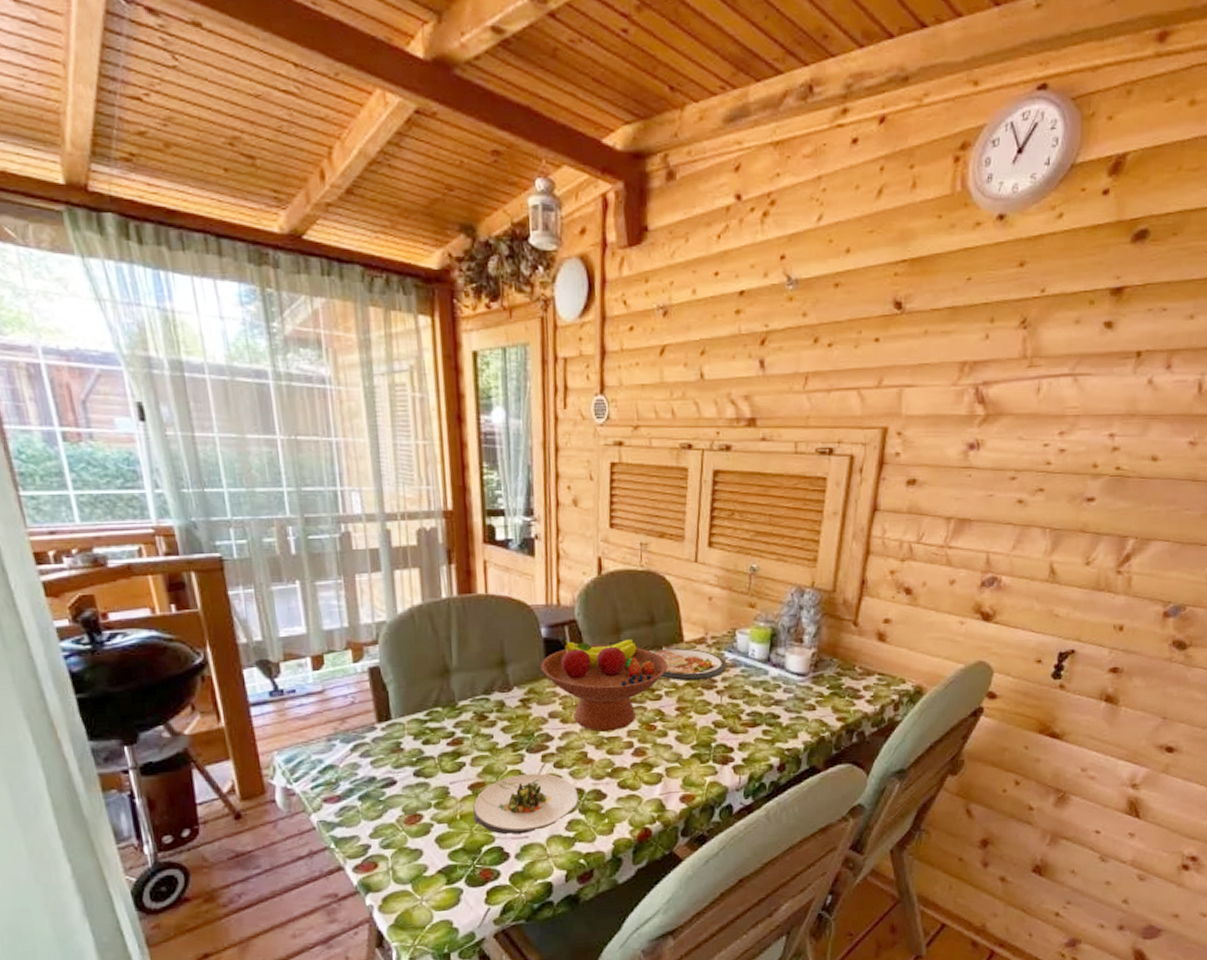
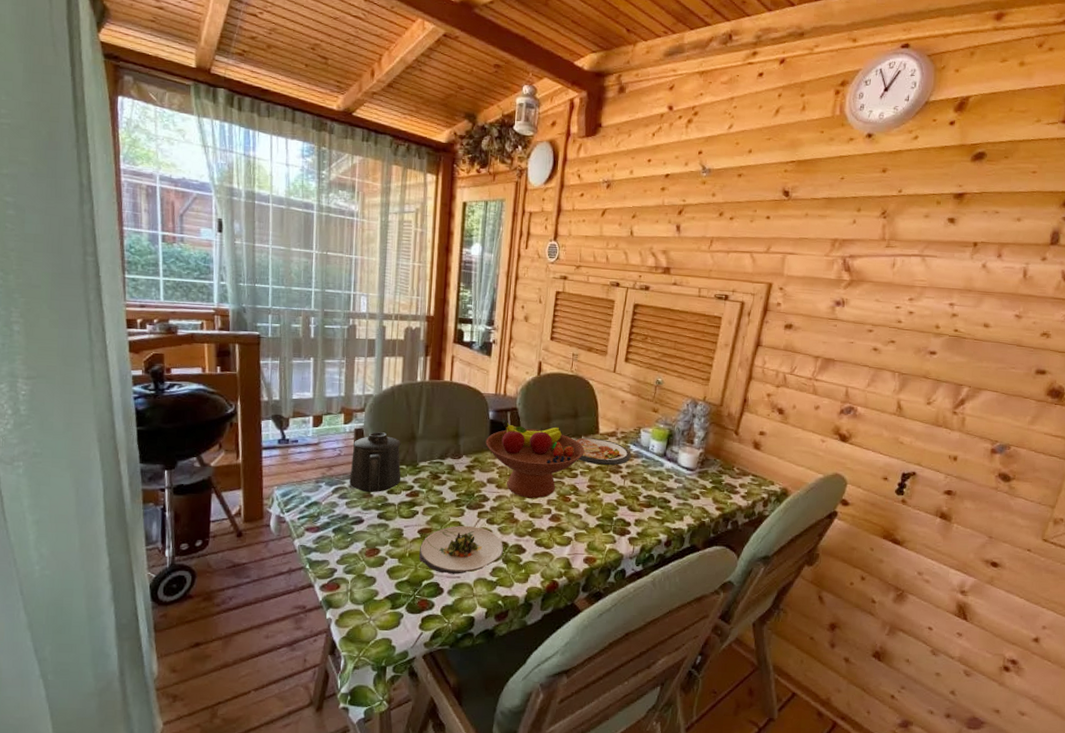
mug: none [368,668,438,747] -> present [349,432,401,493]

